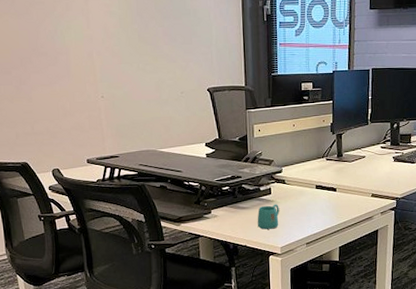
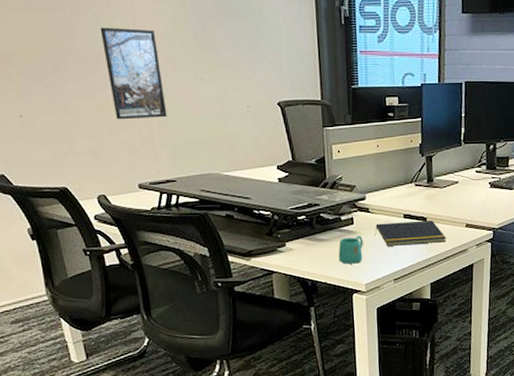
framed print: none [60,27,113,105] -> present [100,27,168,120]
notepad: none [290,190,354,214] -> present [375,220,446,246]

